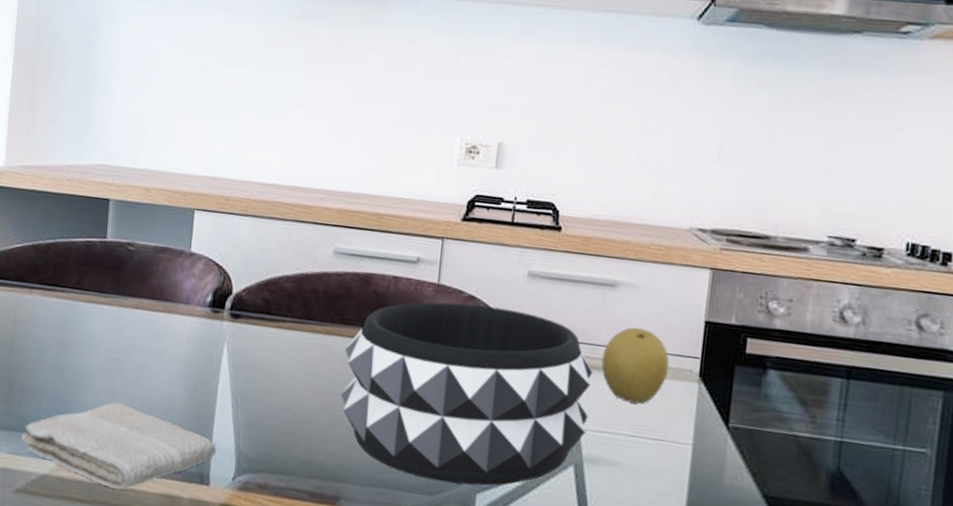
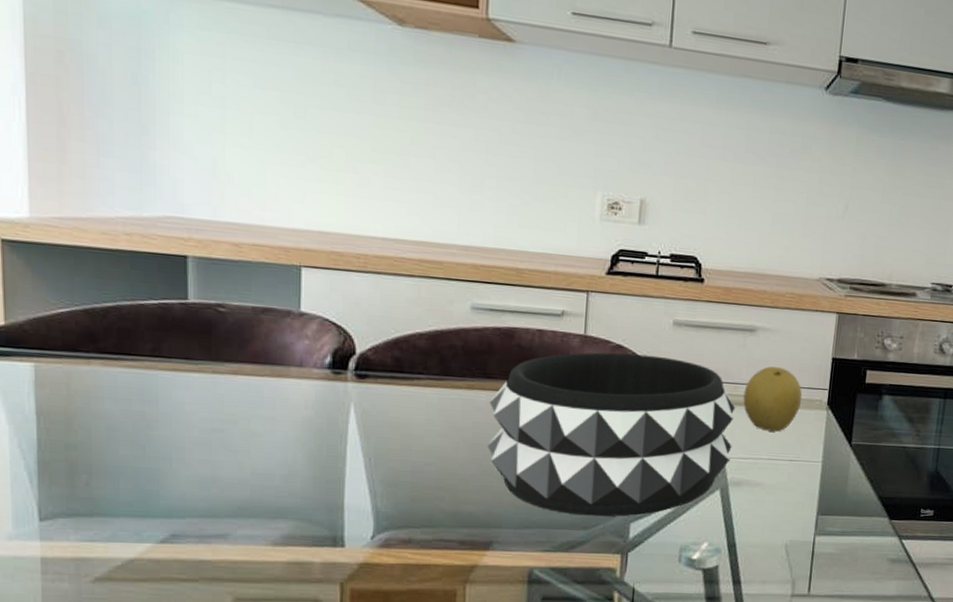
washcloth: present [21,402,216,490] -> none [95,475,349,563]

